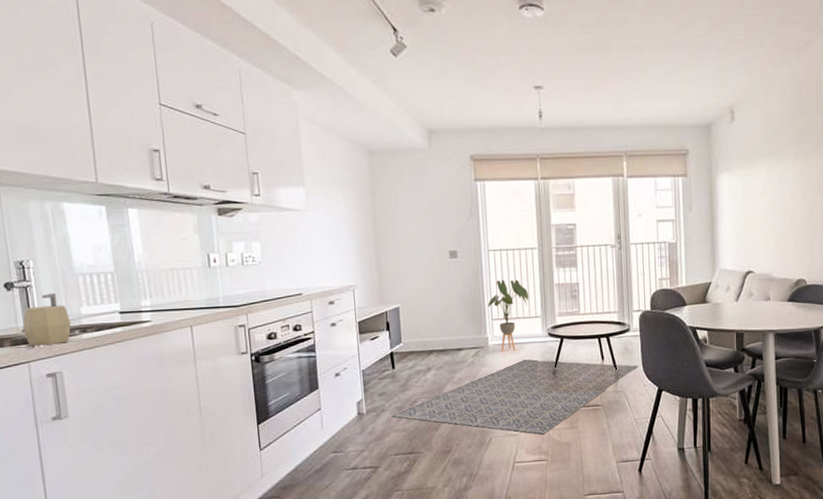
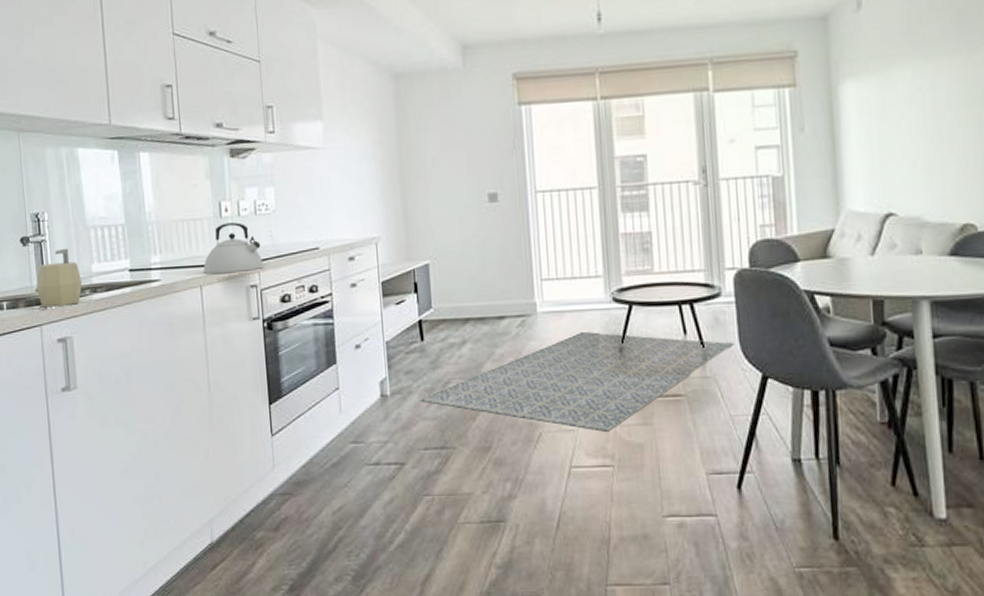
kettle: none [193,272,251,316] -> present [203,222,264,275]
house plant: present [487,279,529,352] -> none [535,228,588,321]

